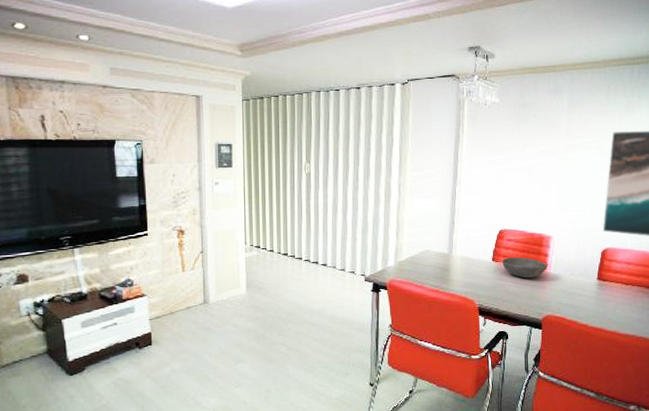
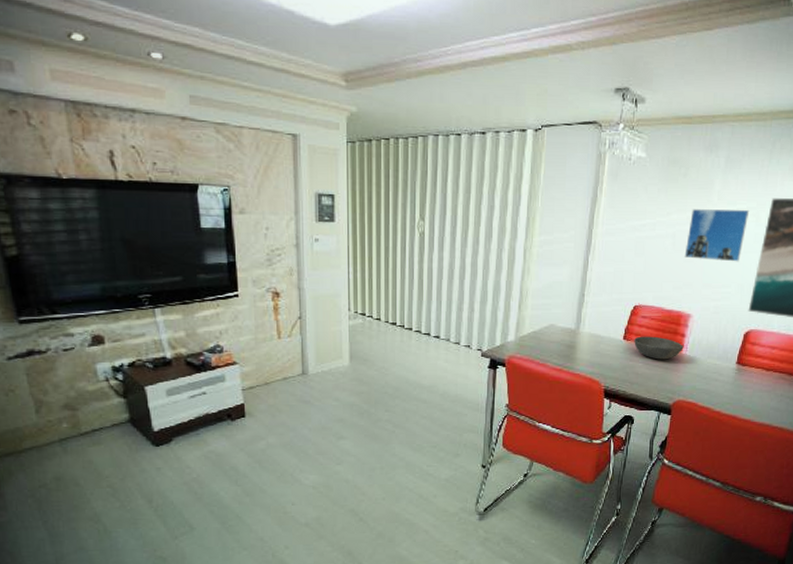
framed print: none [540,142,594,188] -> present [684,209,750,262]

